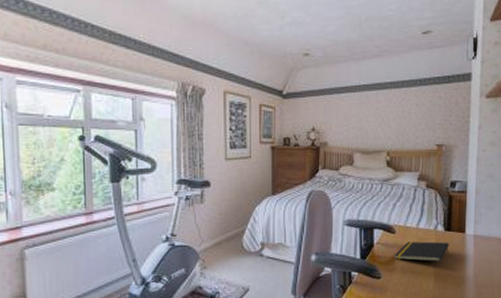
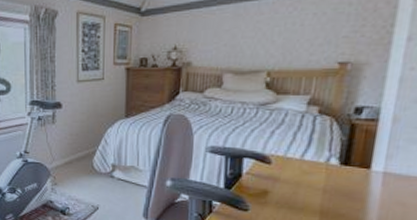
notepad: present [394,241,449,262] -> none [267,174,345,199]

